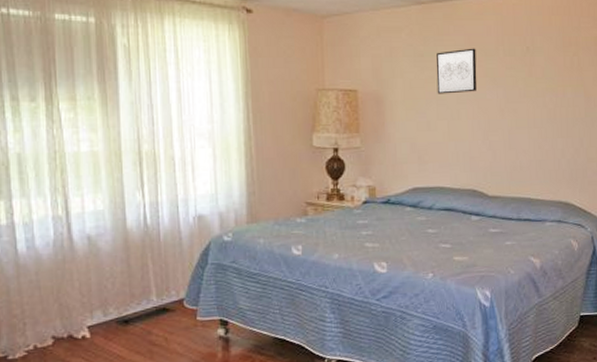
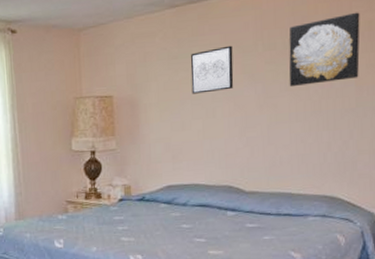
wall art: none [527,27,588,94] -> present [289,12,360,87]

